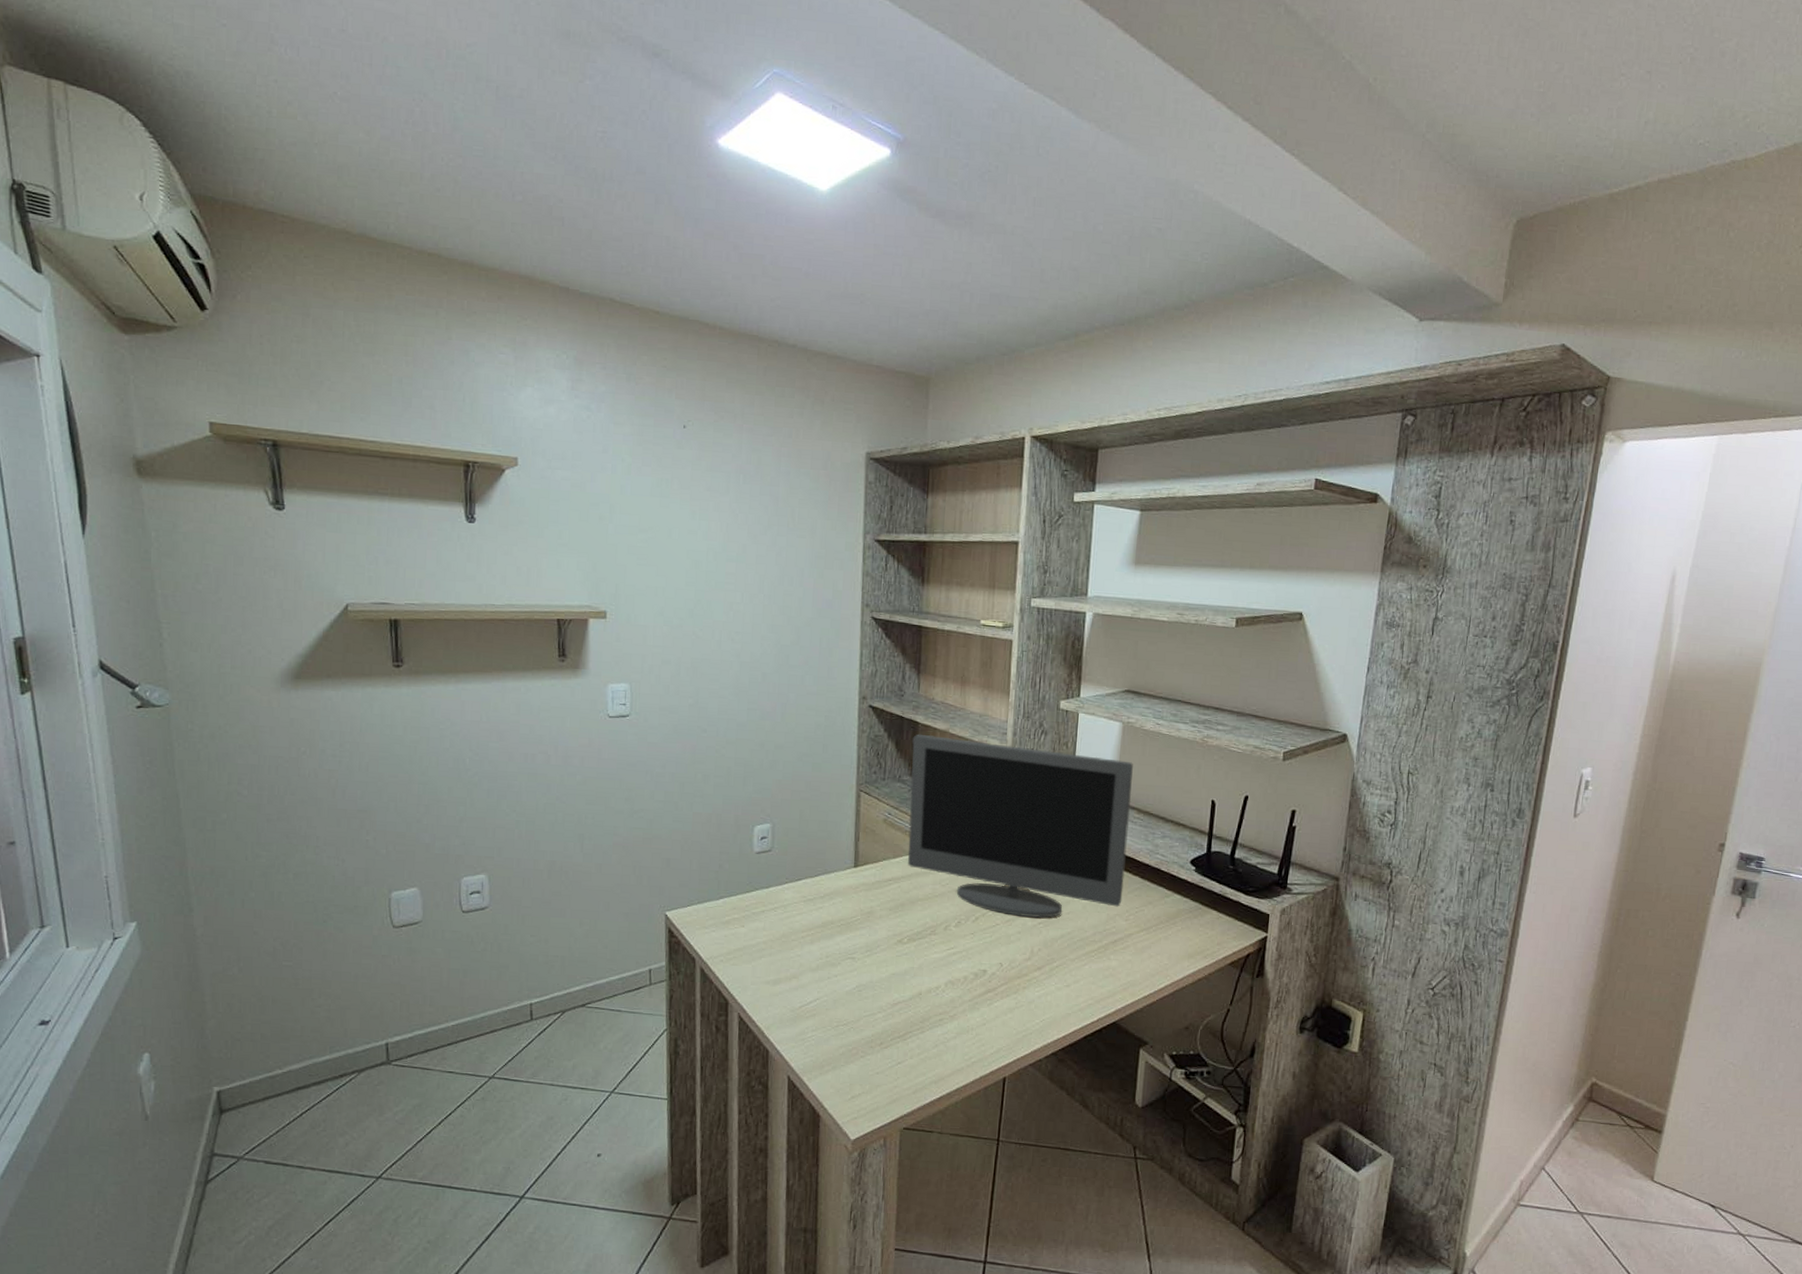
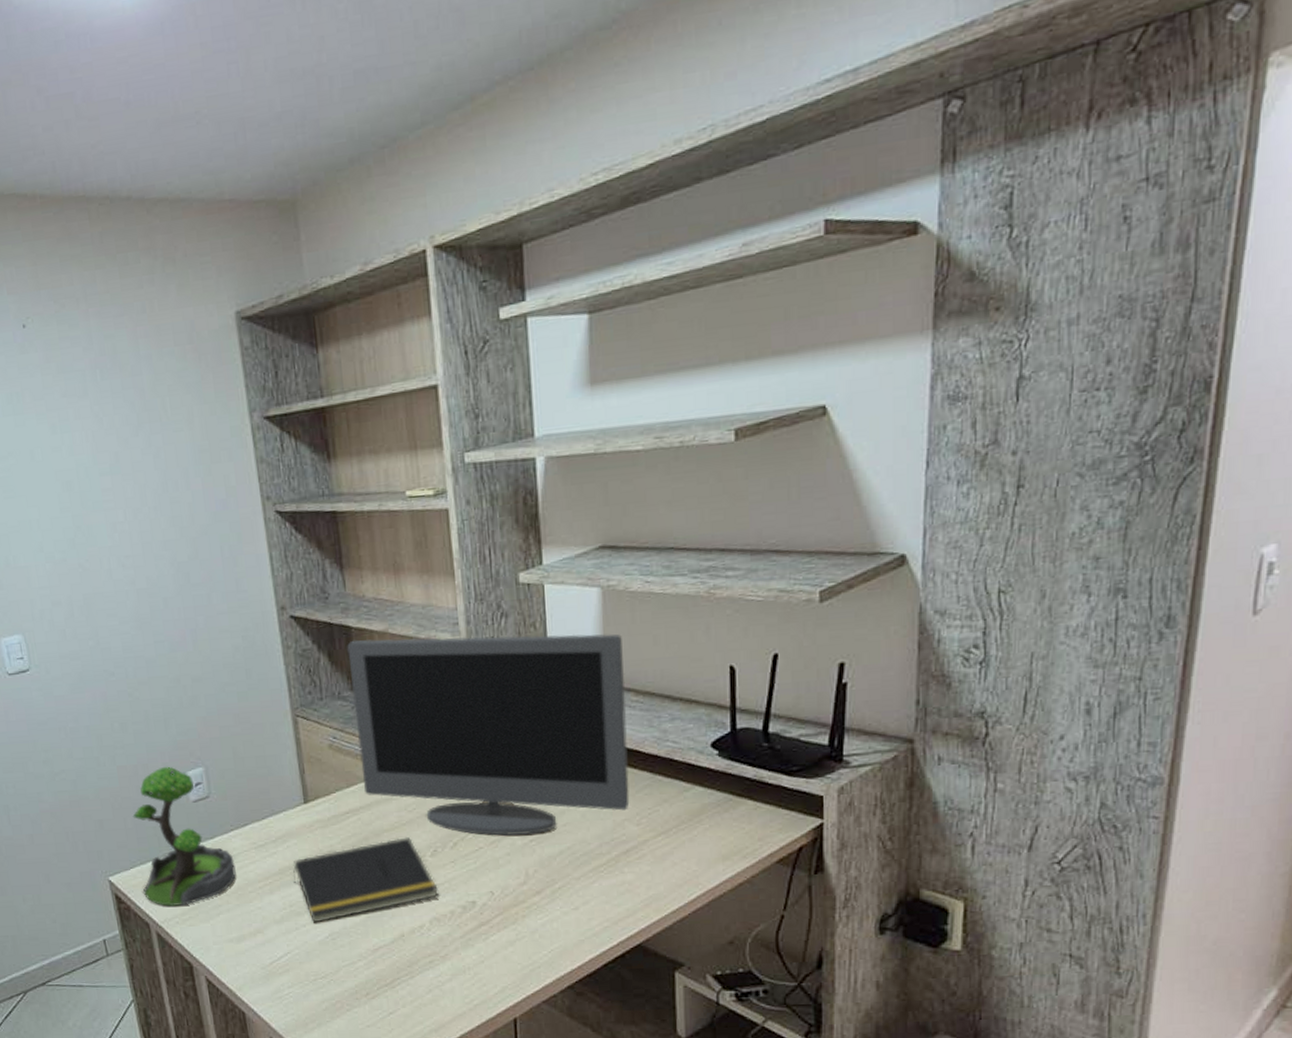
plant: none [695,818,784,946] -> present [132,766,236,906]
notepad: none [833,906,957,975] -> present [293,836,438,923]

